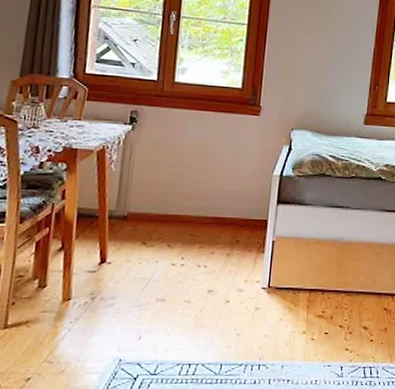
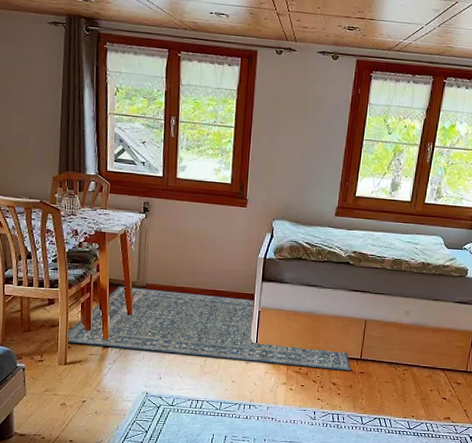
rug: none [10,217,386,311] -> present [66,286,352,371]

